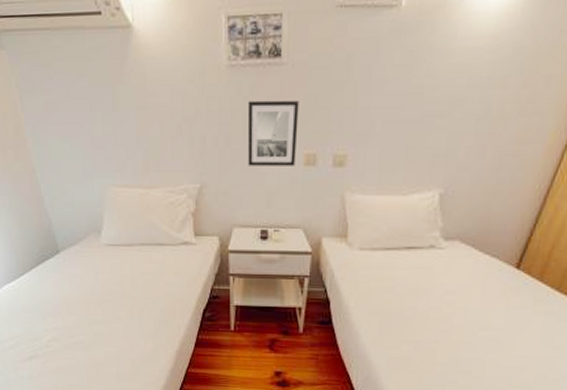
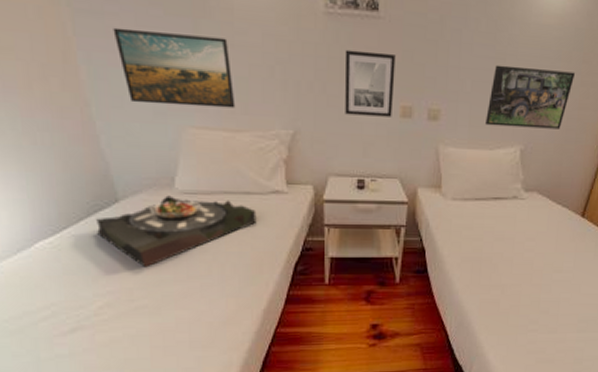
serving tray: none [44,247,169,309] -> present [96,195,257,268]
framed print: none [50,101,149,167] -> present [113,27,236,109]
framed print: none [398,100,512,169] -> present [485,65,575,129]

